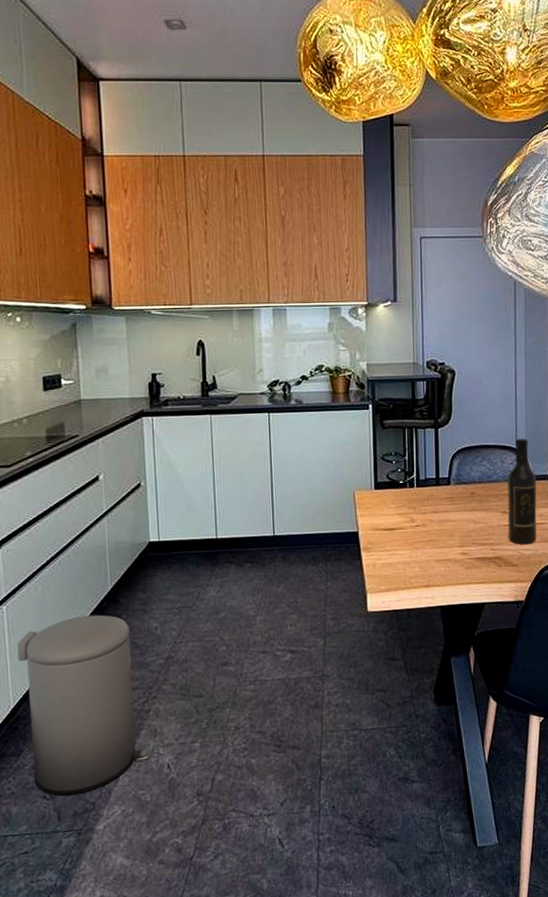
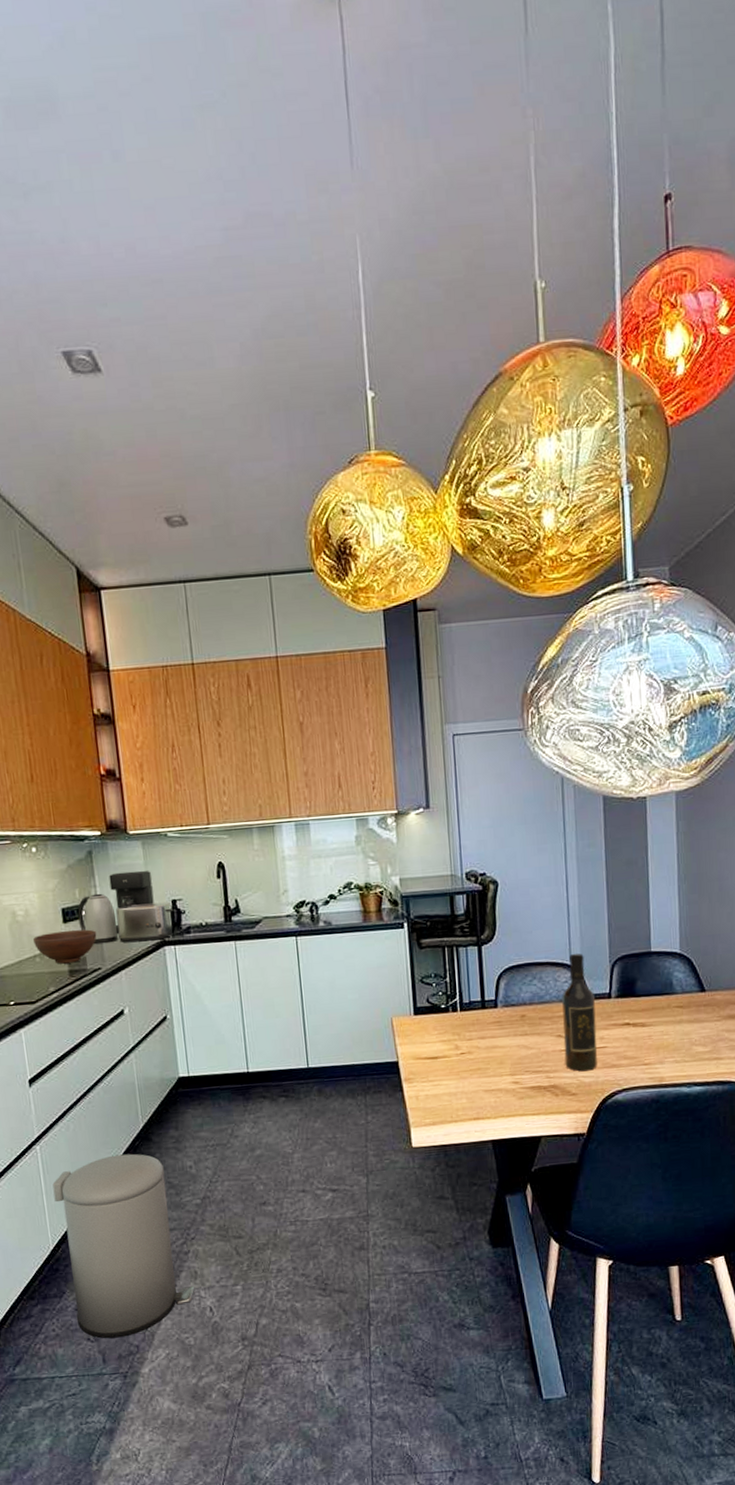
bowl: none [11,398,77,430] -> present [32,929,97,964]
kettle: none [58,364,97,412] -> present [77,893,118,943]
coffee maker: none [91,344,135,403] -> present [109,870,154,933]
toaster: none [96,375,152,413] -> present [115,902,173,943]

